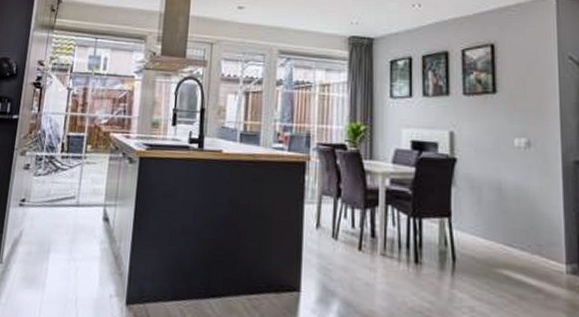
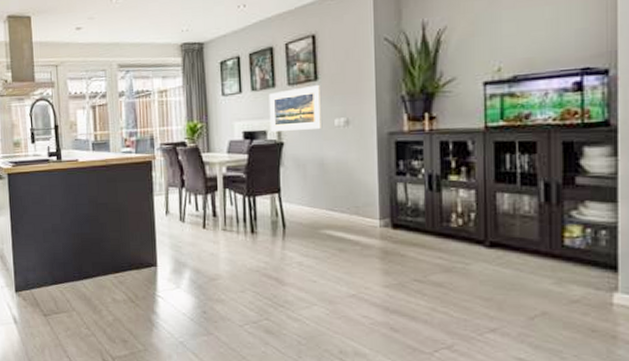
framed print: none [441,97,501,148] -> present [268,84,323,133]

